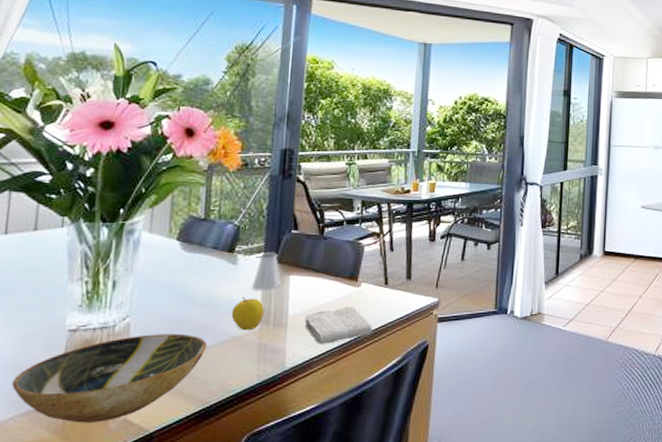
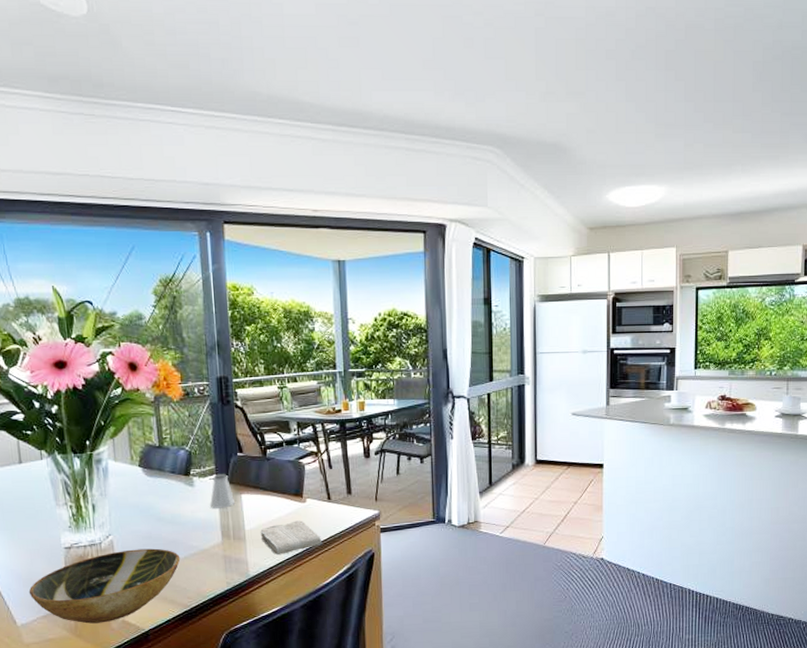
apple: present [231,297,264,331] -> none [196,515,224,545]

